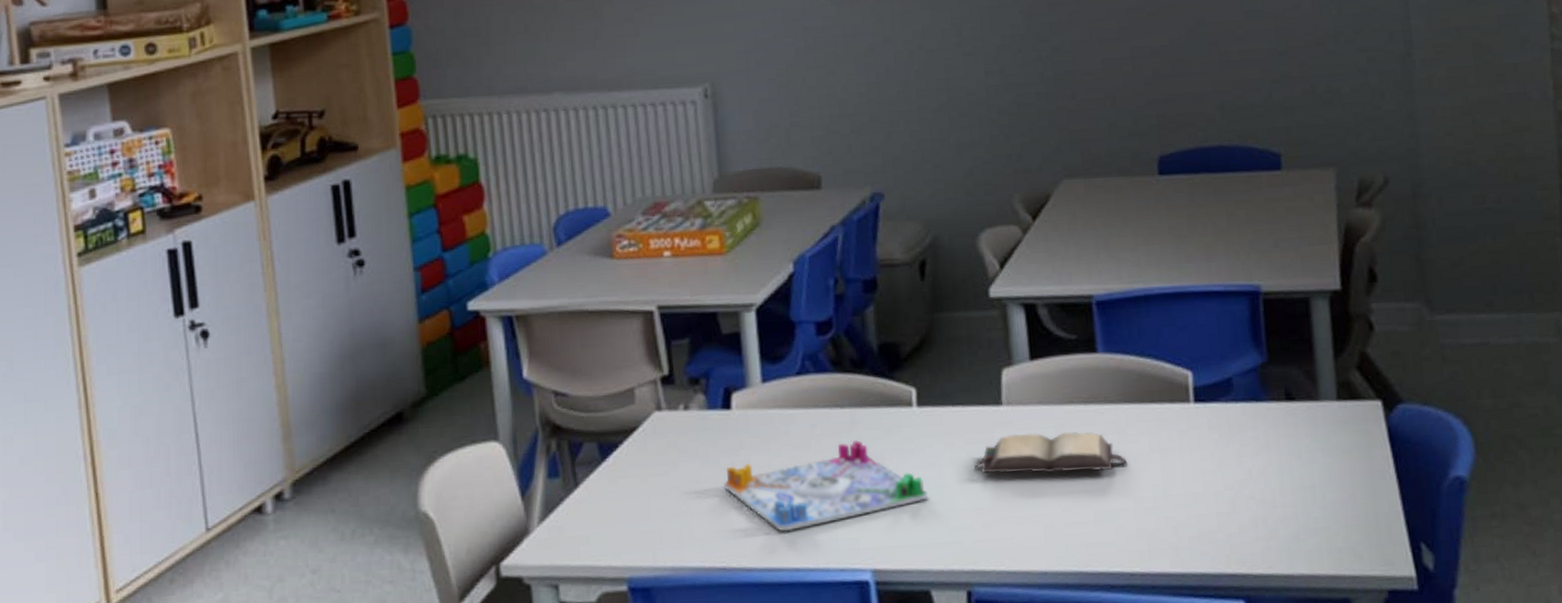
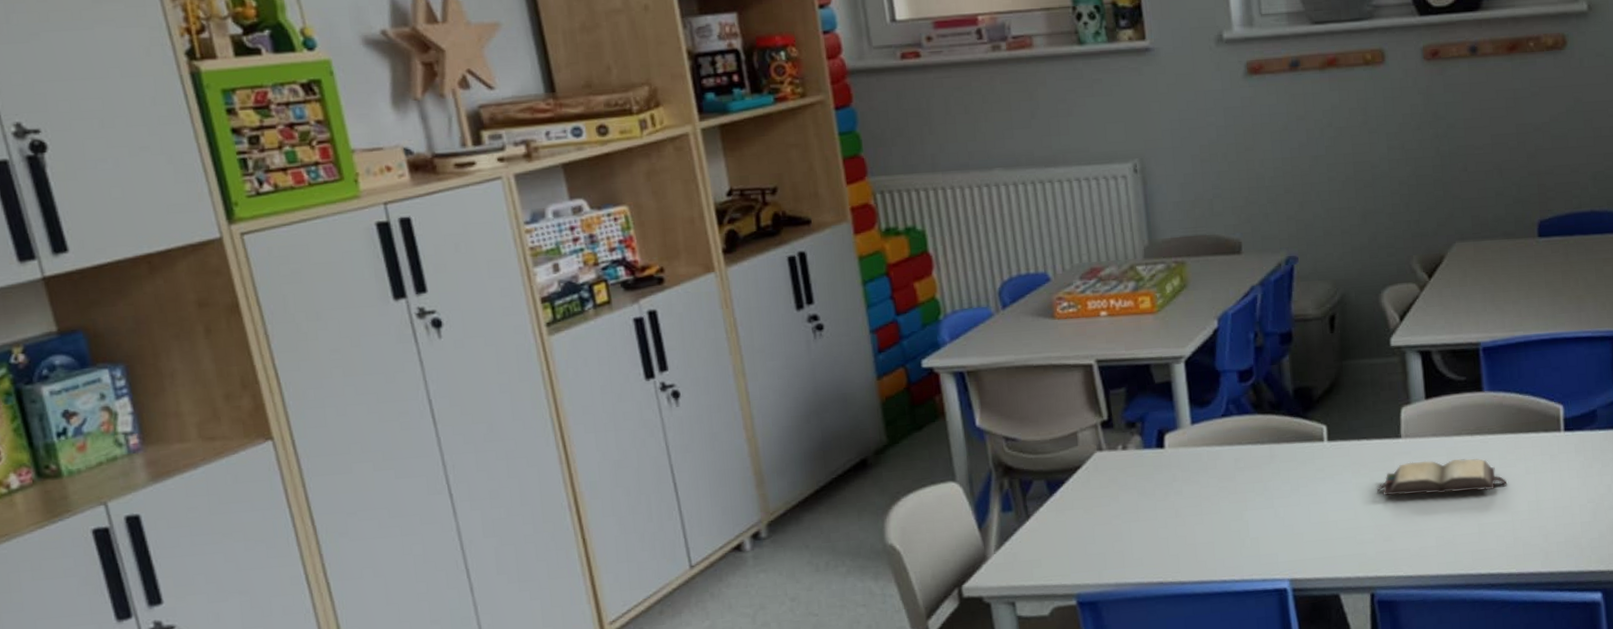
board game: present [724,440,929,532] -> none [1159,471,1338,550]

